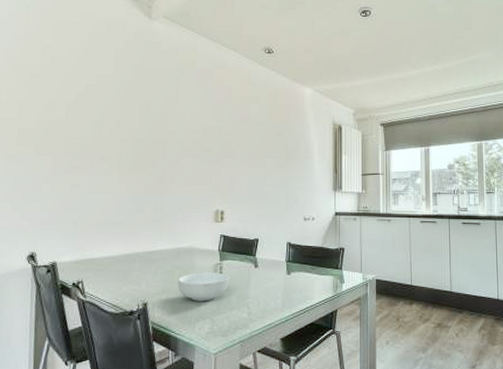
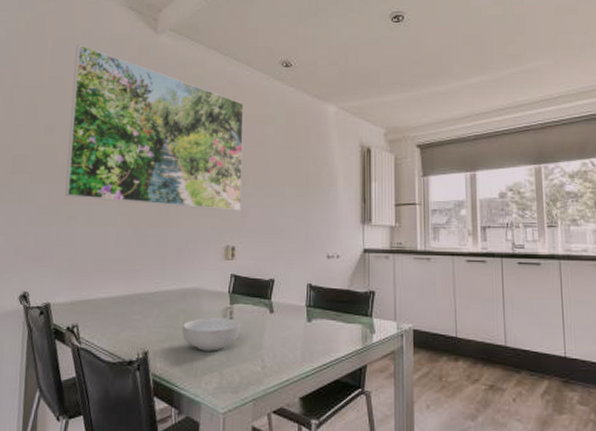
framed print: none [68,28,231,180] -> present [65,44,244,211]

